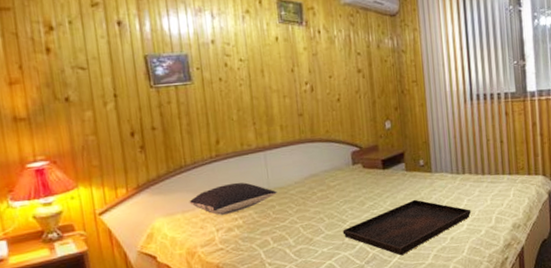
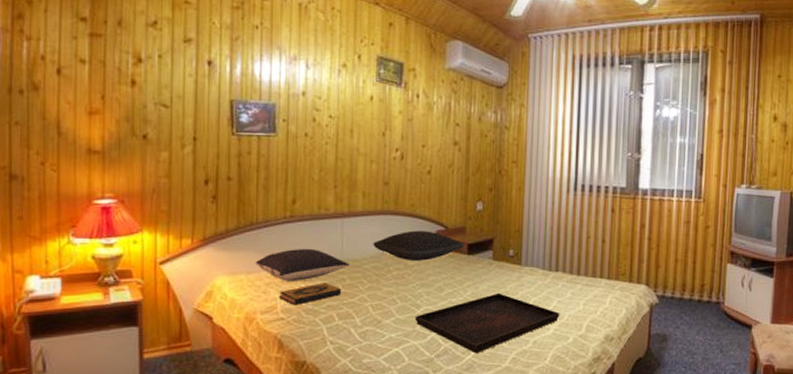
hardback book: none [215,211,273,235] -> present [279,283,342,305]
pillow: none [296,152,379,182] -> present [373,230,465,261]

